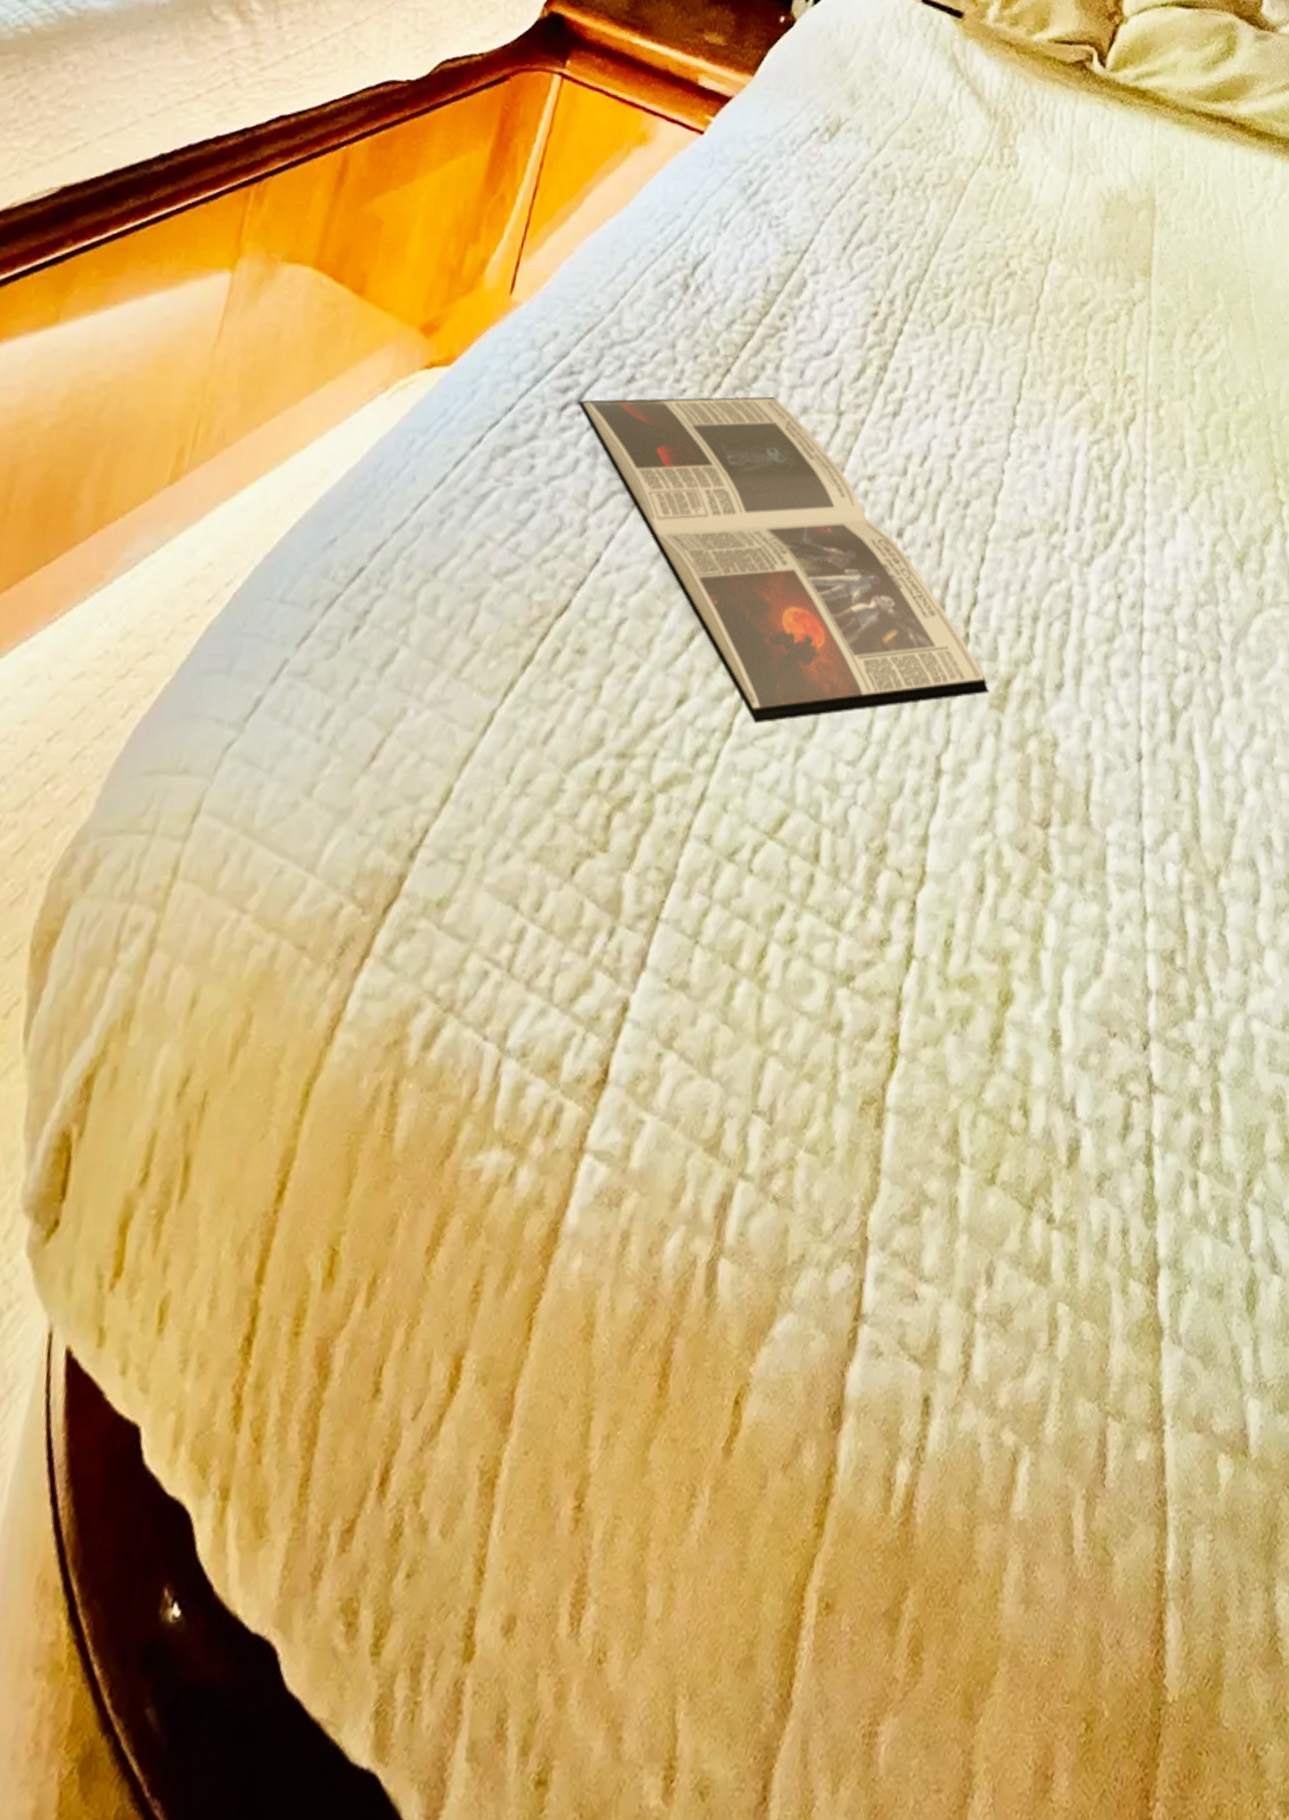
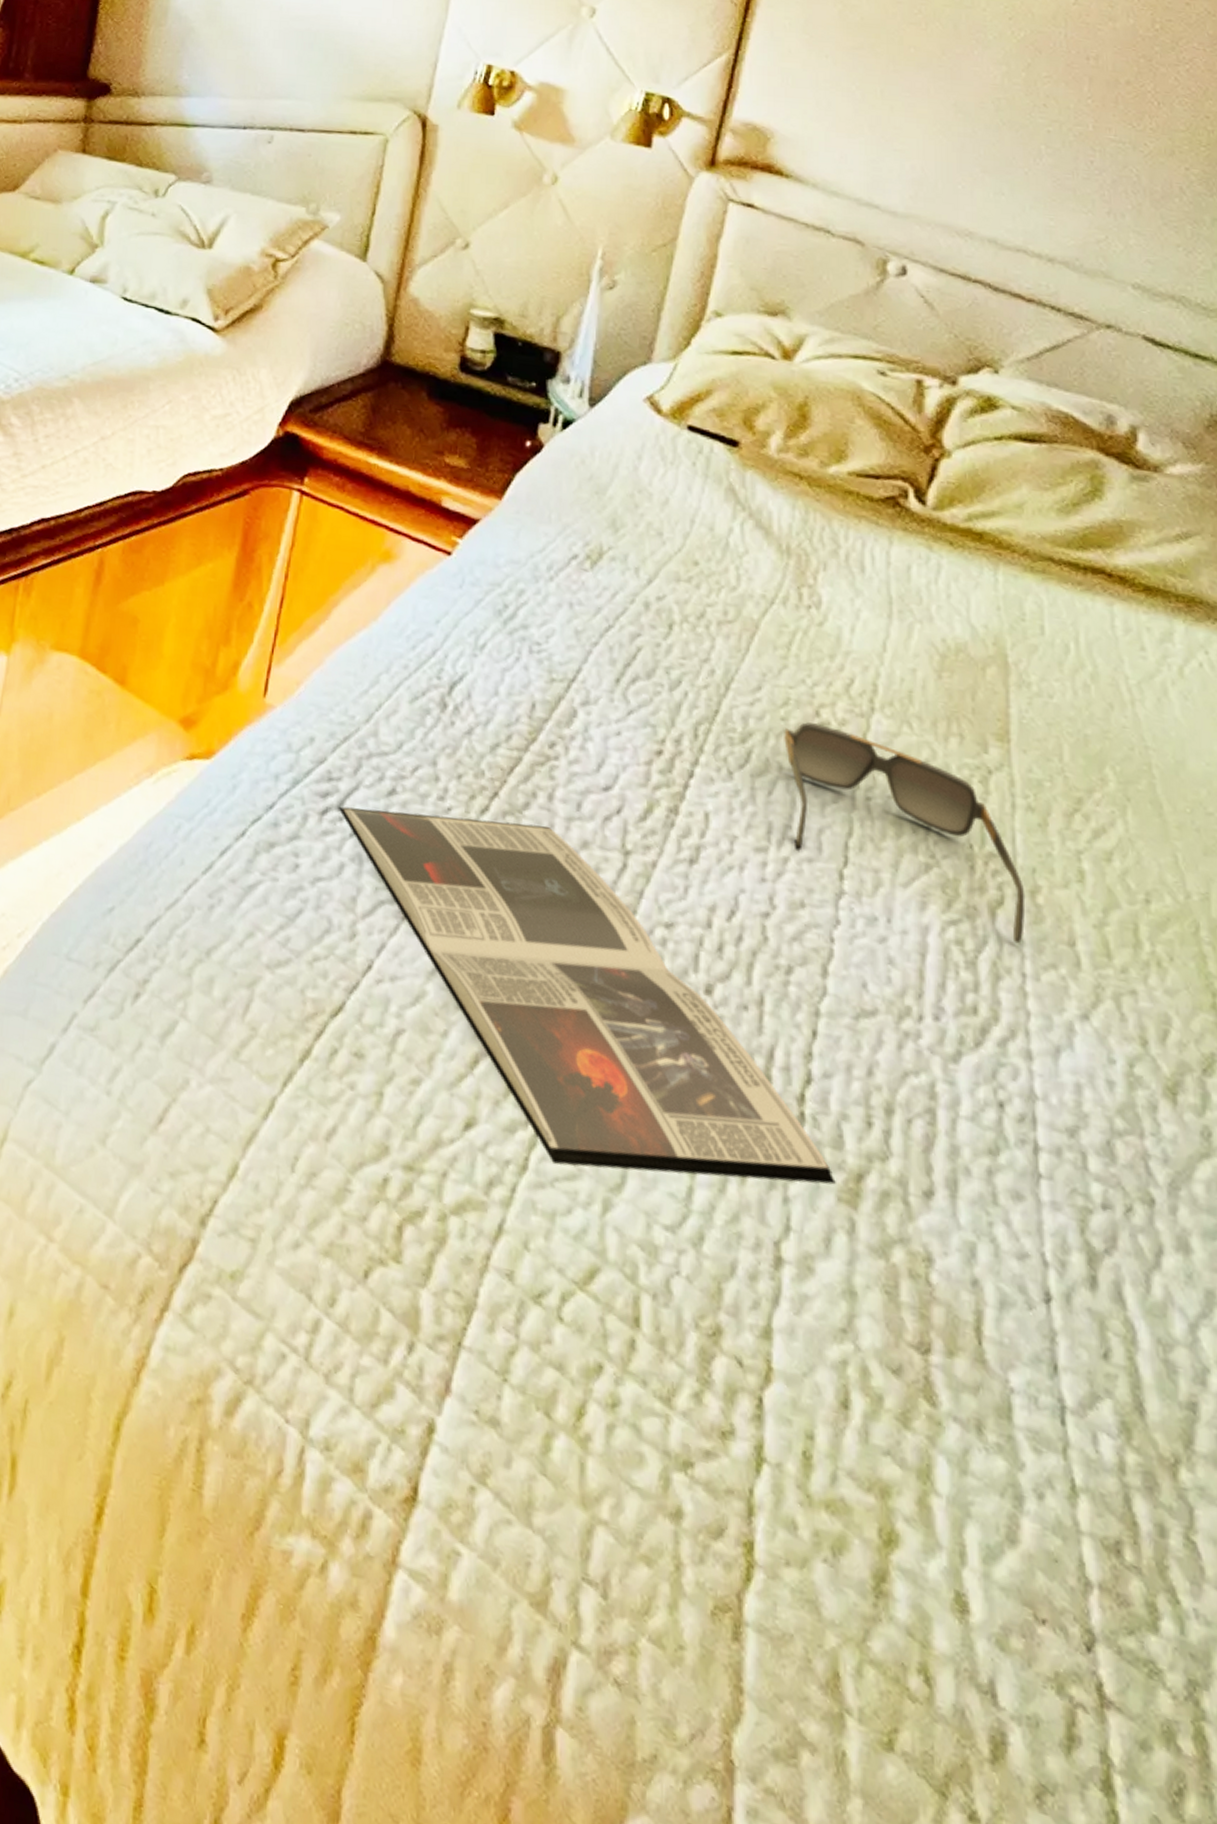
sunglasses: none [979,273,1152,453] -> present [784,722,1026,944]

